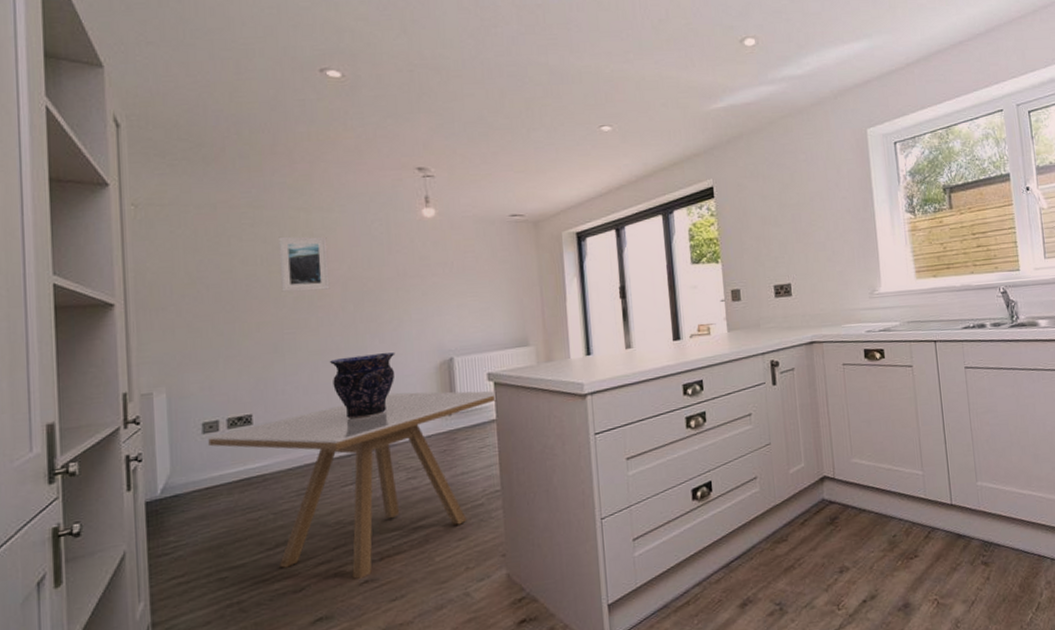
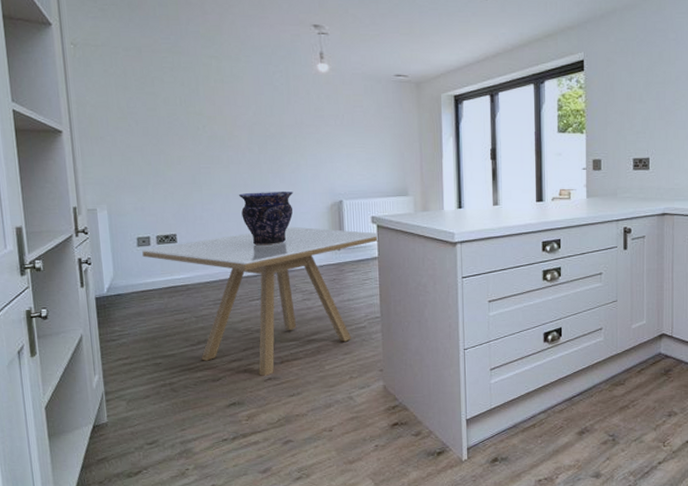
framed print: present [278,236,330,292] -> none [194,81,238,132]

